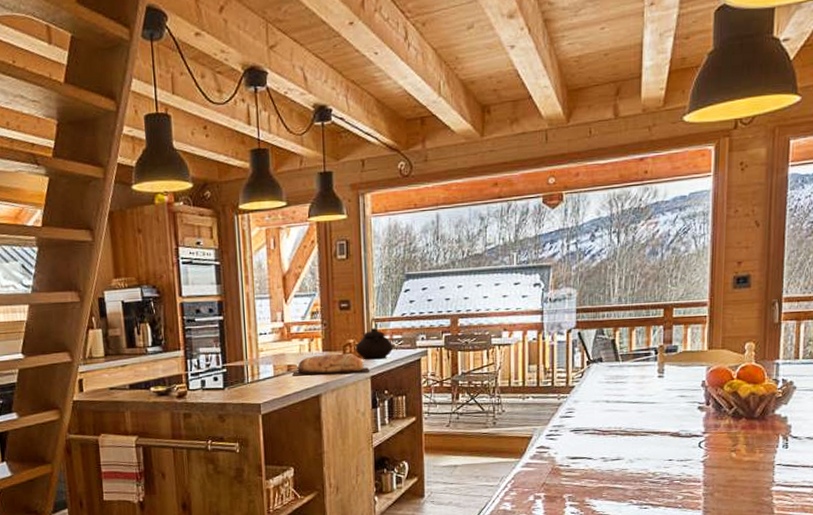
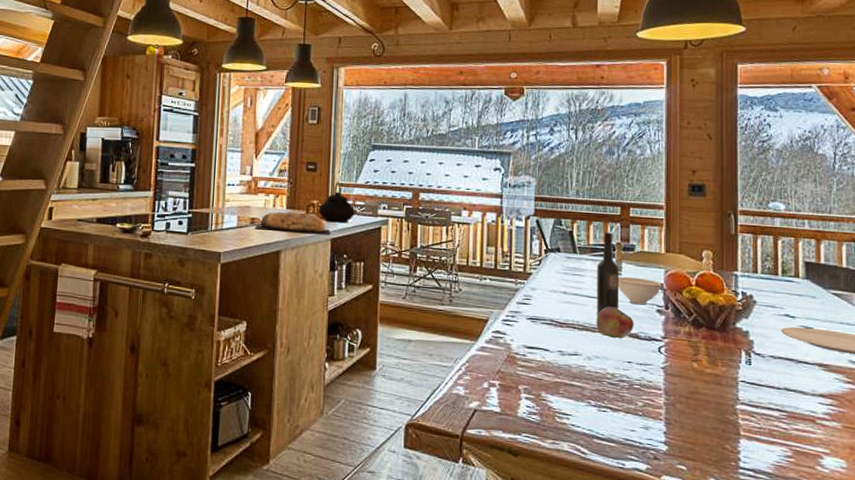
wine bottle: none [638,335,661,421] -> present [596,232,619,317]
fruit: none [638,409,675,440] -> present [596,306,634,339]
bowl: none [659,377,703,405] -> present [617,276,661,305]

